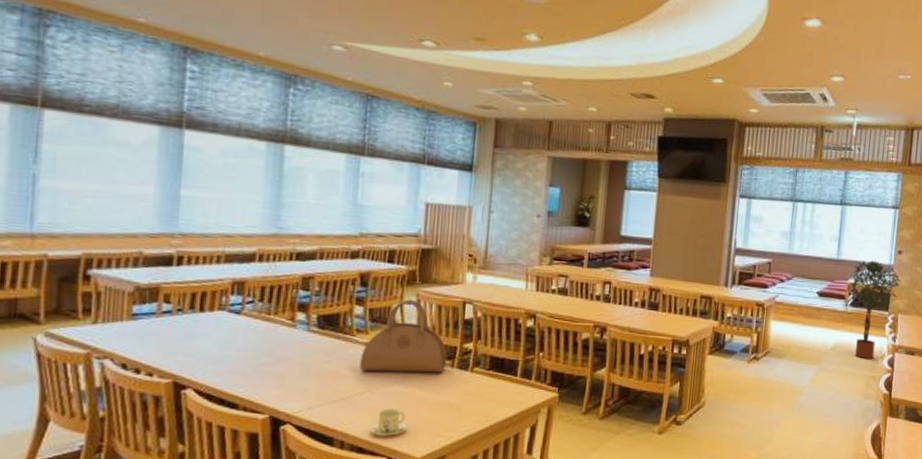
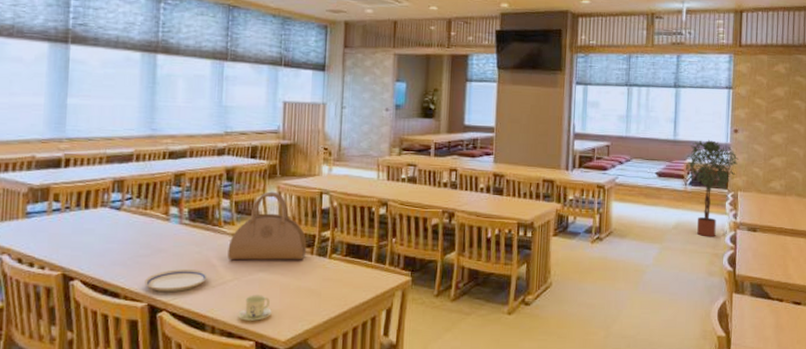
plate: none [266,379,339,405] -> present [144,269,209,293]

